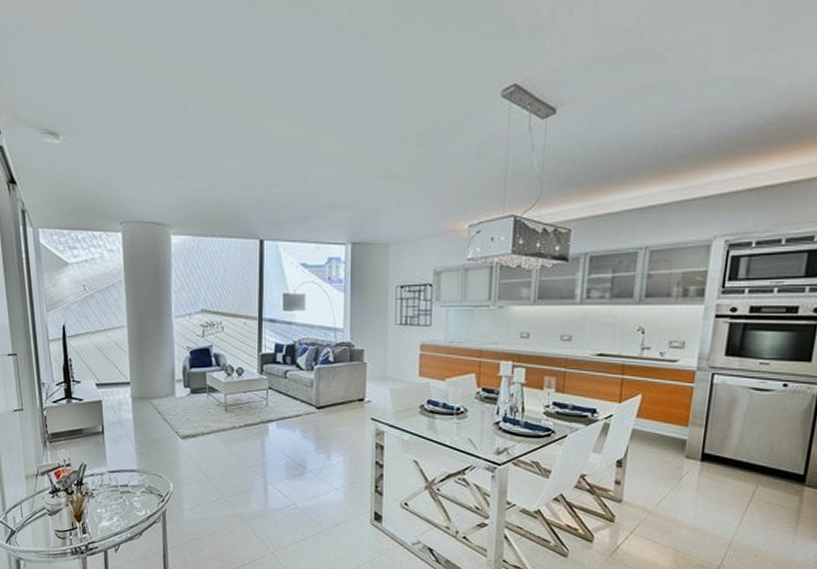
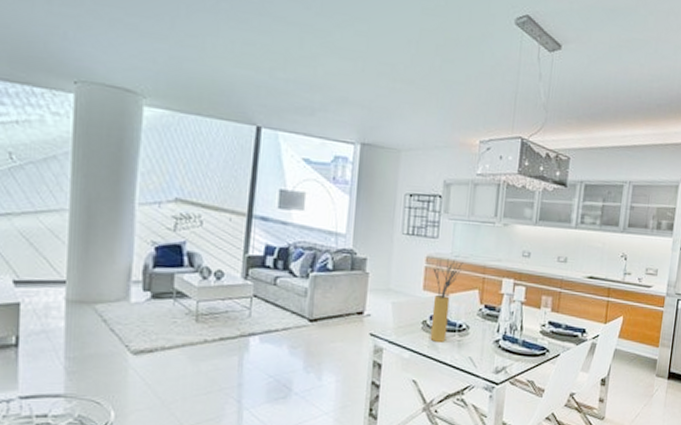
vase: none [428,345,458,425] -> present [430,258,464,342]

